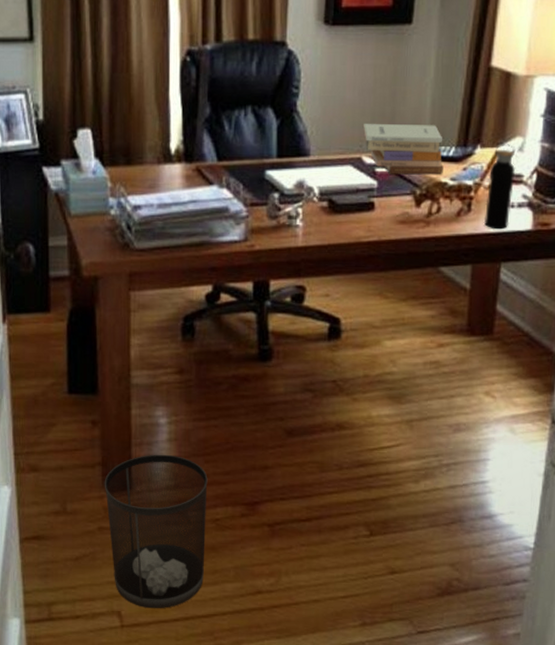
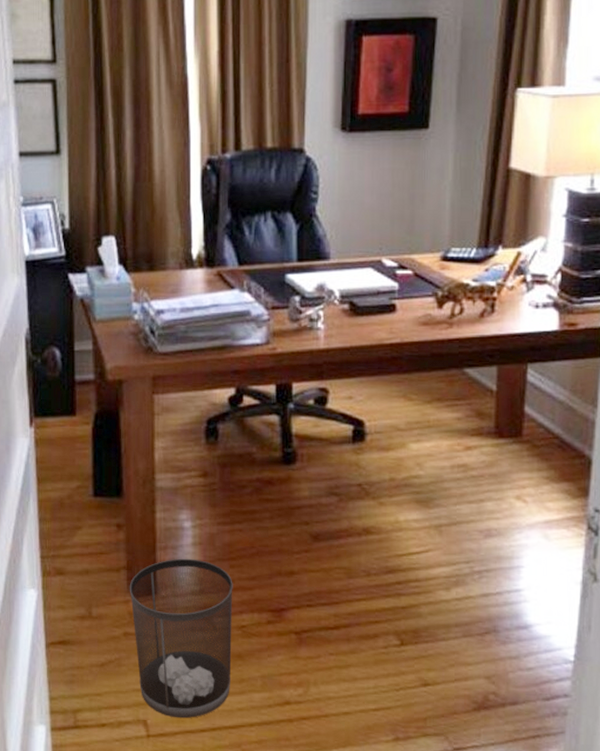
books: present [362,123,443,175] -> none [382,226,465,276]
water bottle: present [483,144,516,229] -> none [508,244,540,329]

